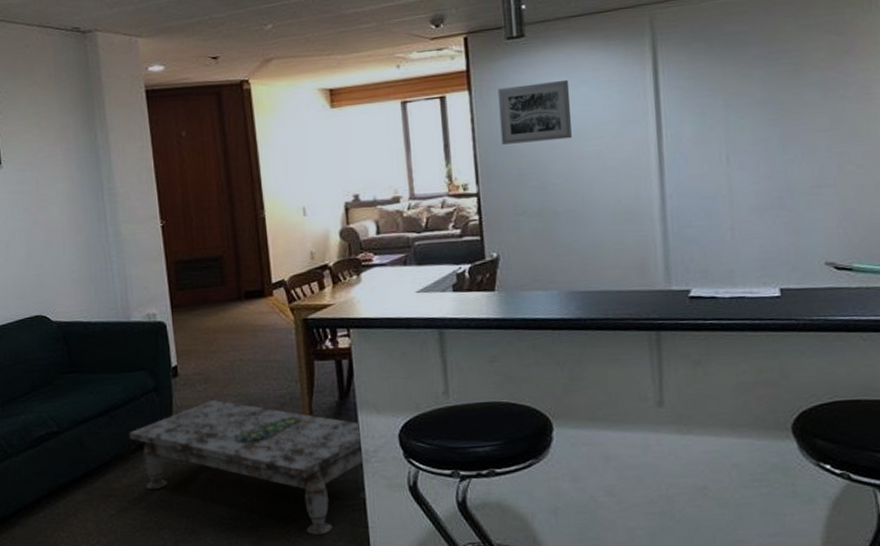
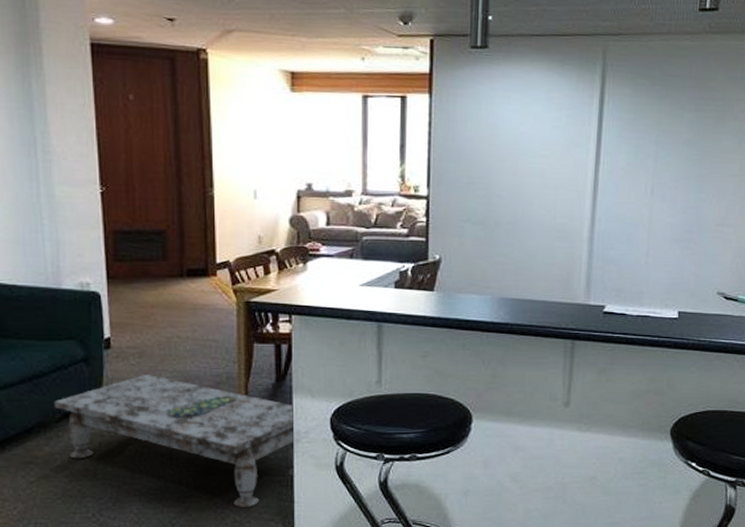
wall art: present [497,79,572,145] -> none [455,96,524,154]

